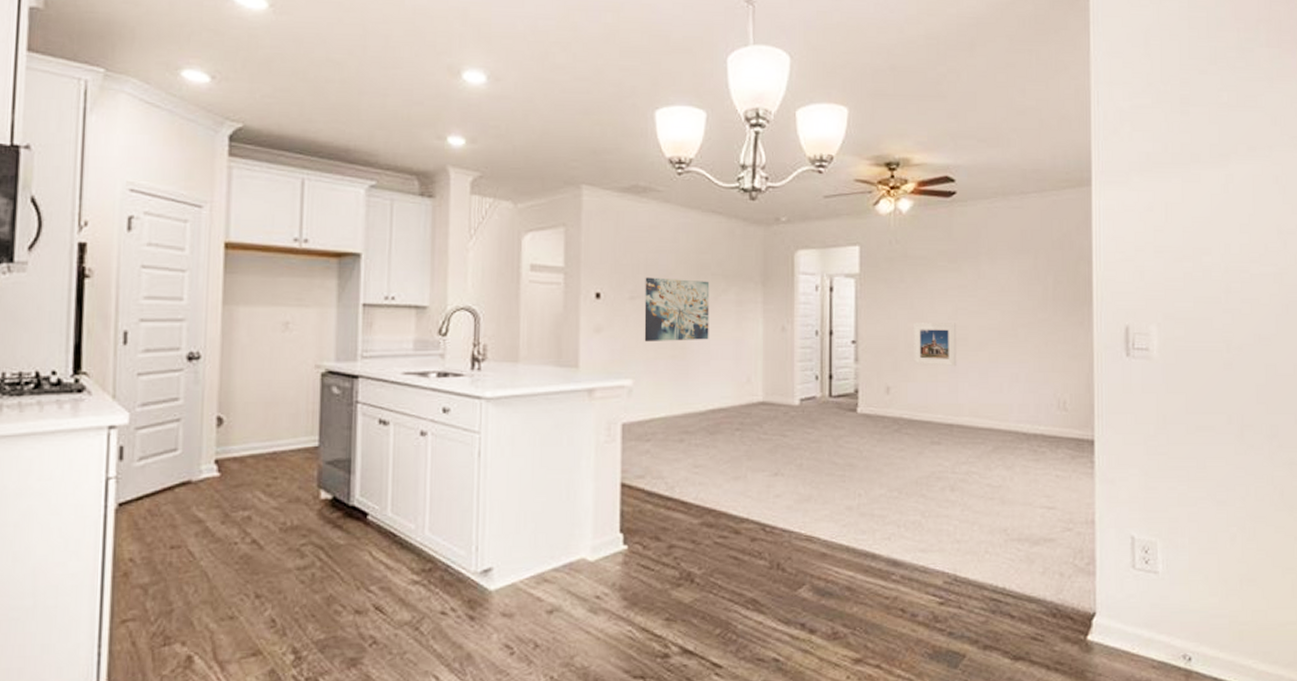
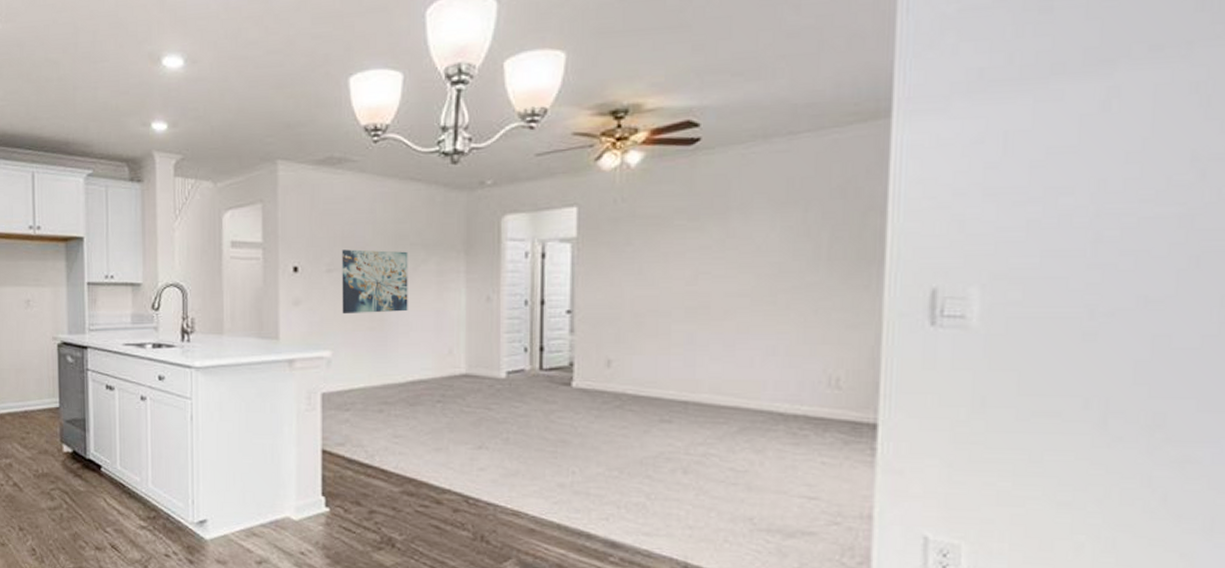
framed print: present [914,323,957,367] -> none [641,289,696,339]

